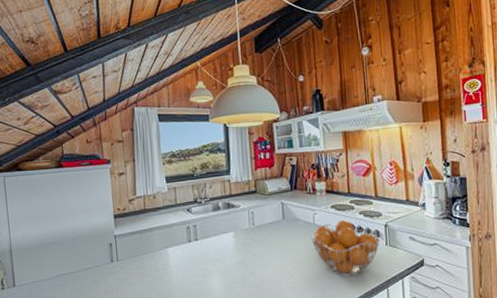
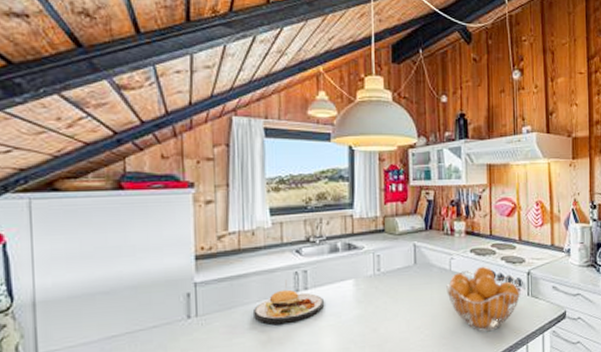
plate: none [158,232,212,268] -> present [254,279,325,325]

